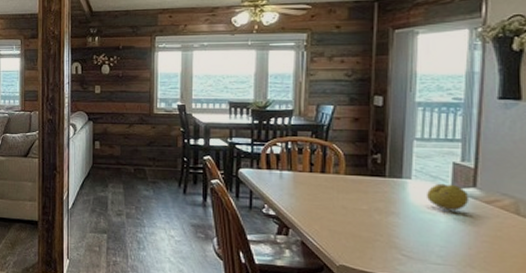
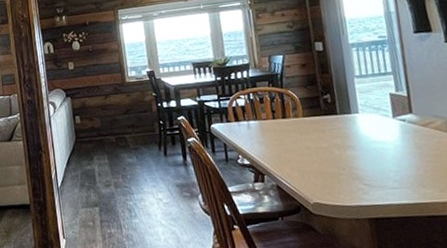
fruit: present [427,183,470,212] -> none [373,113,410,138]

